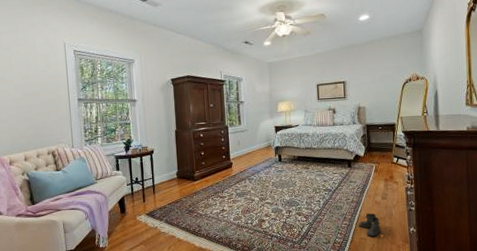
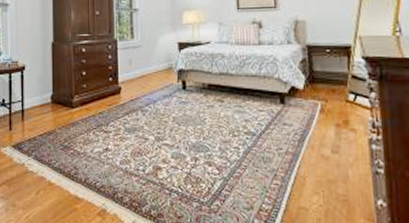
boots: present [358,213,381,237] -> none [295,171,331,207]

